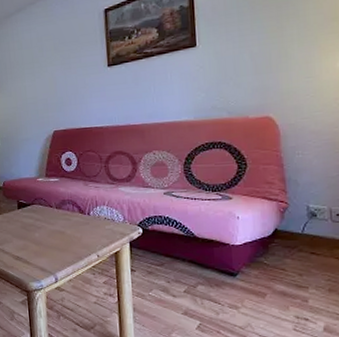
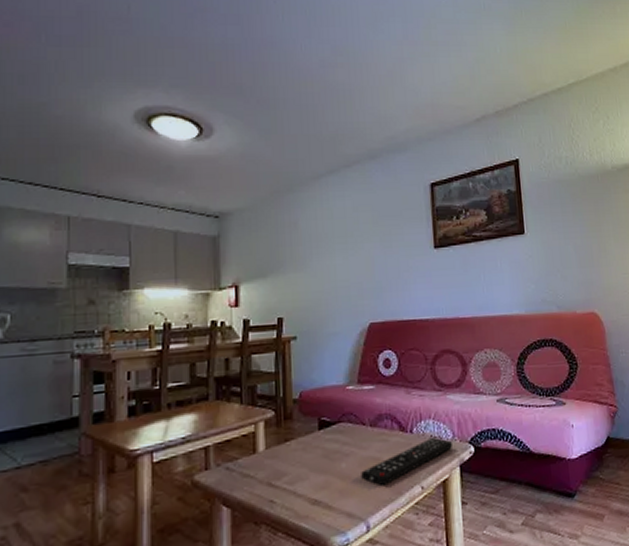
remote control: none [50,219,123,252] -> present [361,437,452,487]

